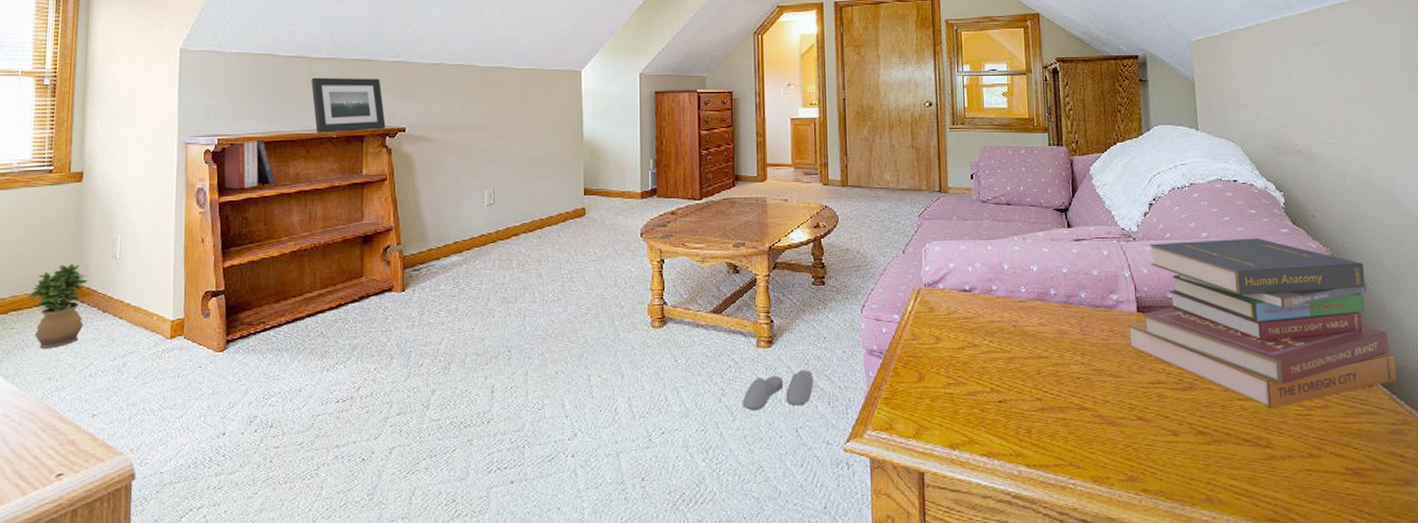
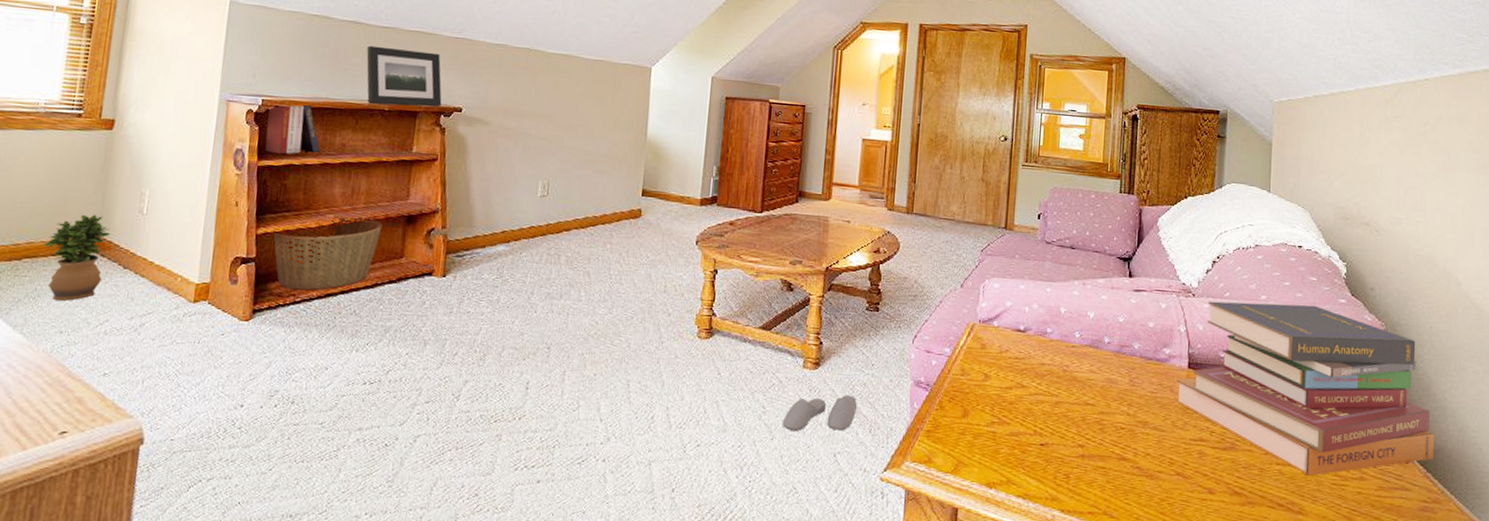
basket: none [239,243,341,317] -> present [273,217,383,291]

